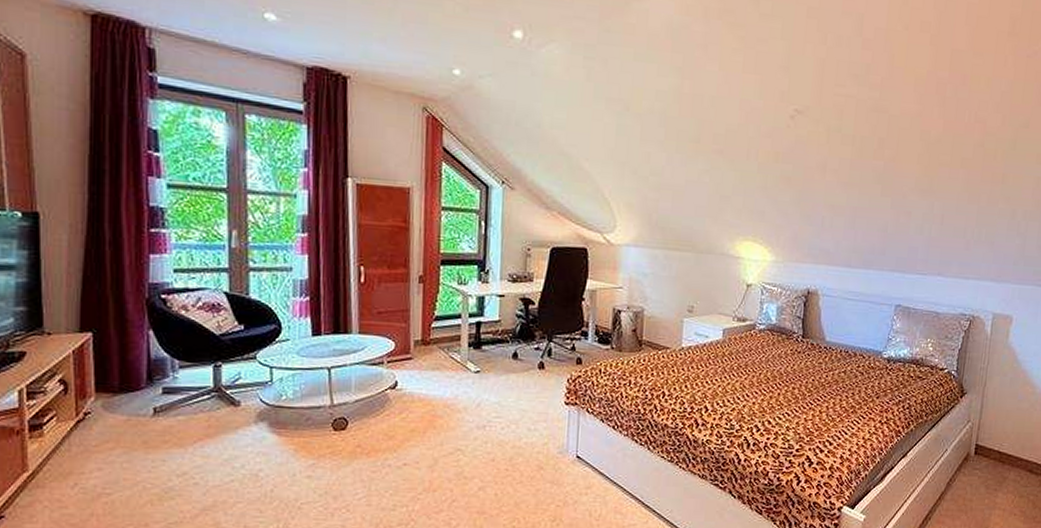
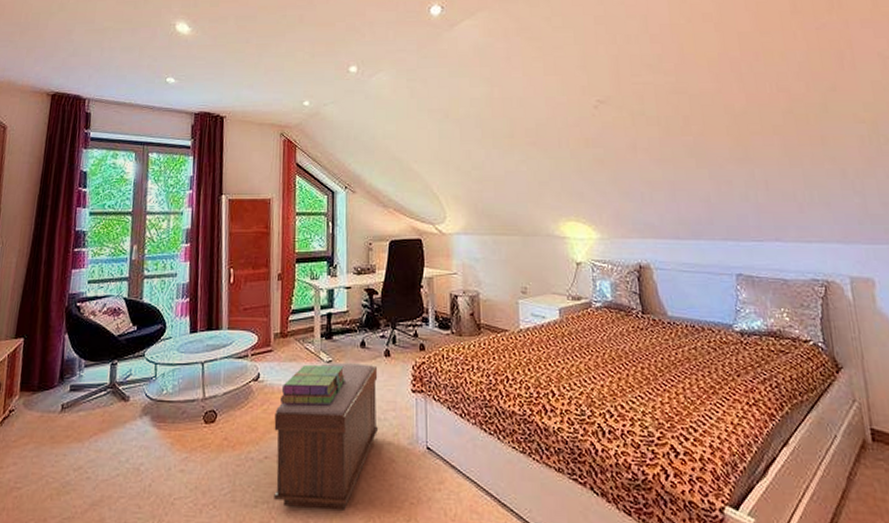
bench: none [414,373,530,513] -> present [274,363,379,510]
stack of books: none [422,374,494,416] -> present [281,364,345,406]

